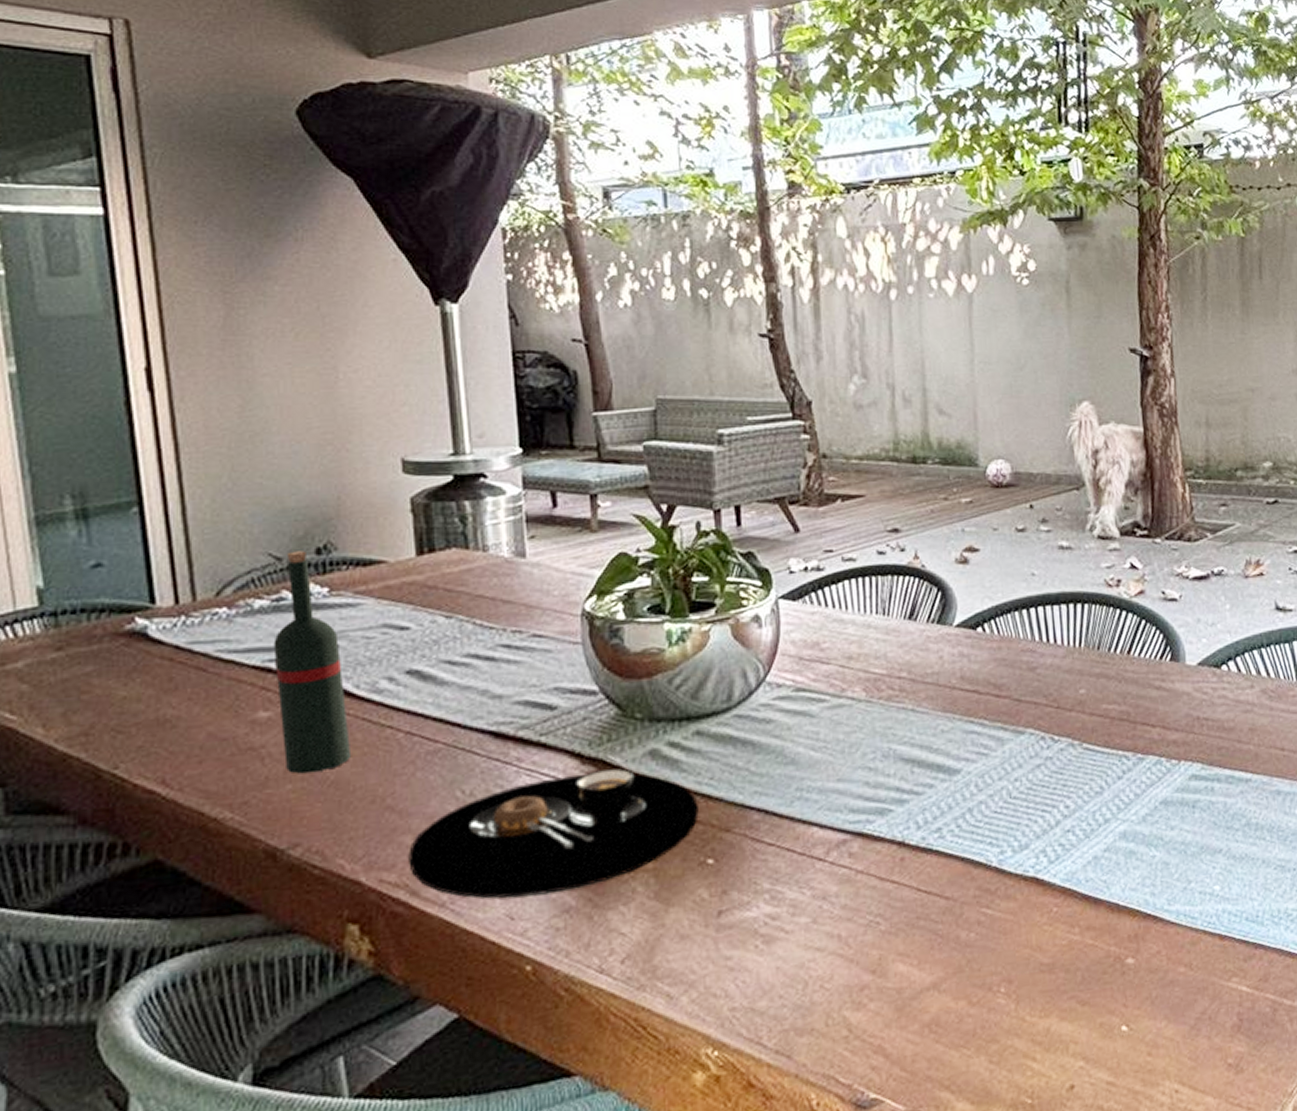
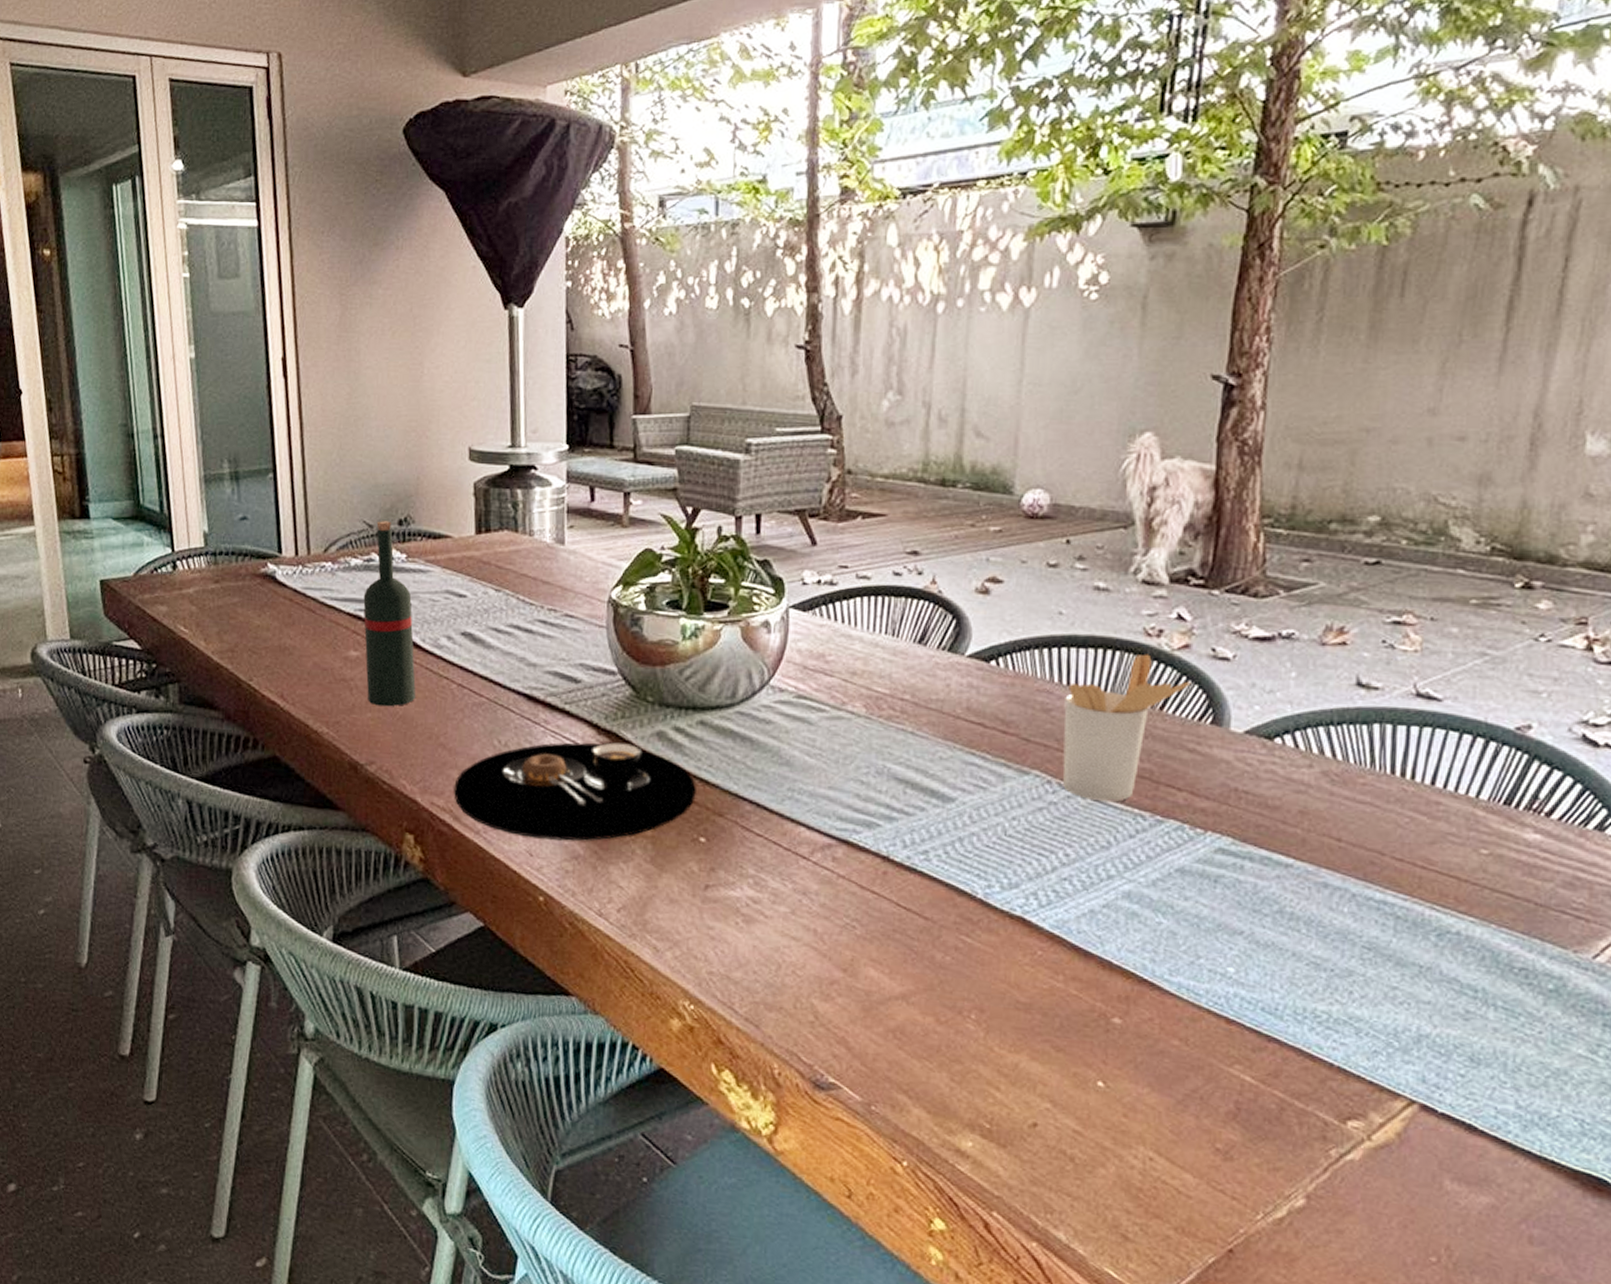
utensil holder: none [1046,603,1150,749] -> present [1062,653,1191,802]

